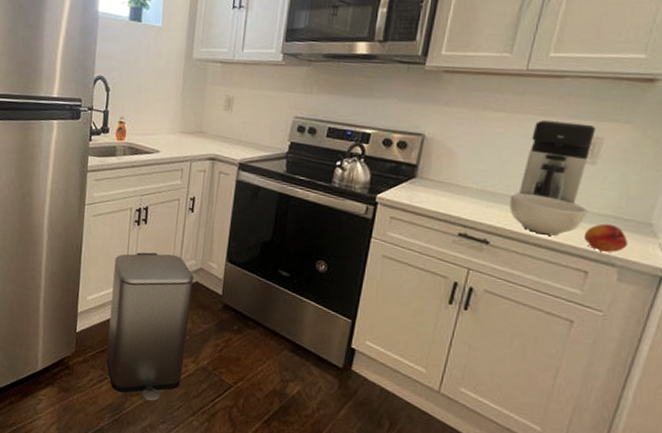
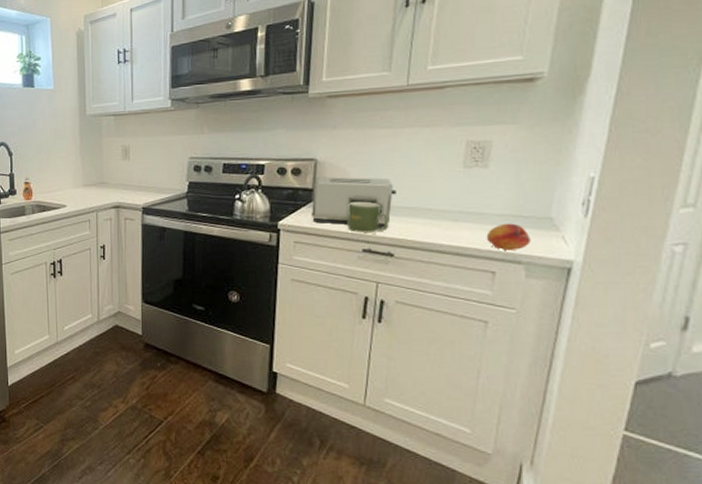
pedal bin: present [106,252,194,402] -> none [37,301,114,444]
toaster: none [411,153,501,214] -> present [312,176,396,228]
mug: none [446,183,490,218] -> present [347,201,390,234]
bowl: present [509,193,588,236] -> none [407,203,487,241]
coffee maker: present [519,120,596,205] -> none [416,130,483,208]

